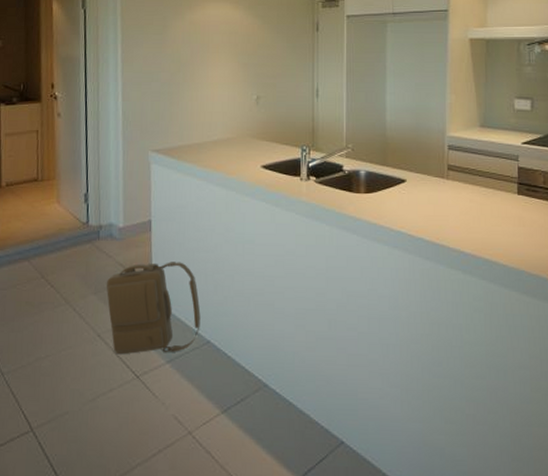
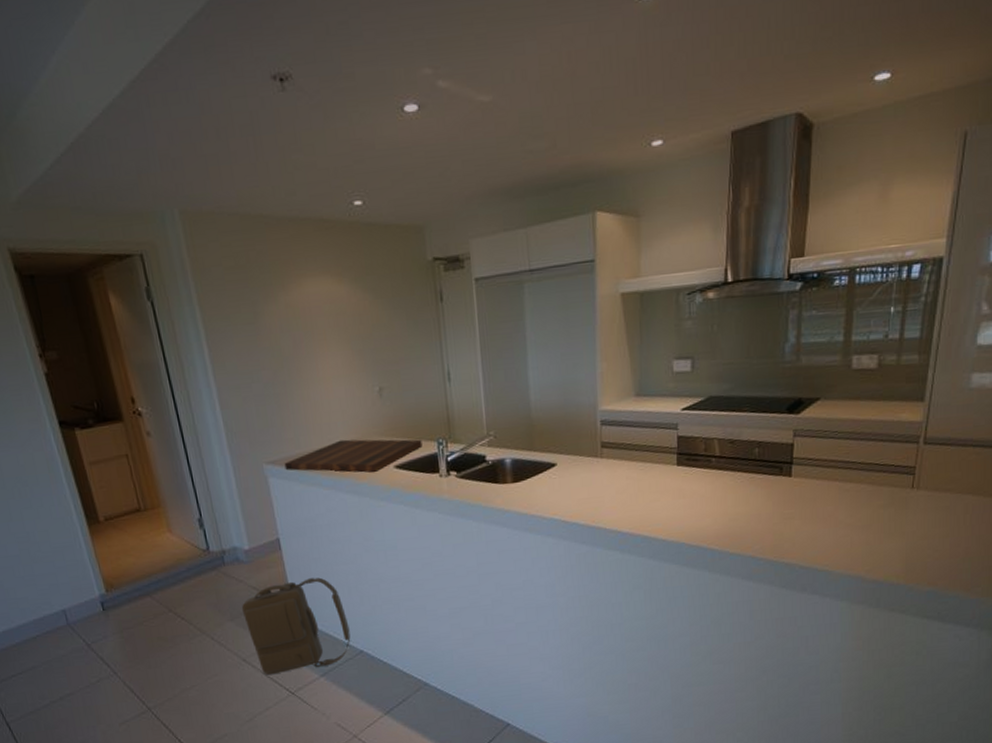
cutting board: none [167,137,288,169] -> present [284,439,423,473]

